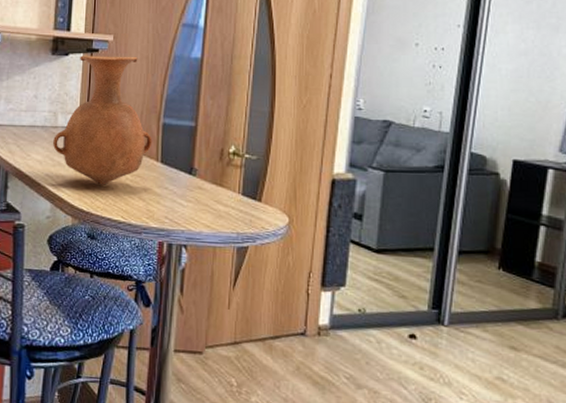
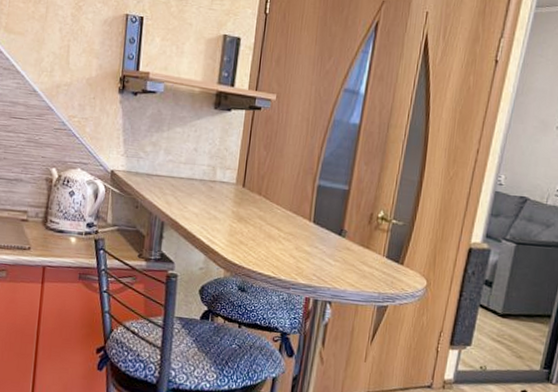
vase: present [53,56,152,185] -> none [210,112,307,241]

